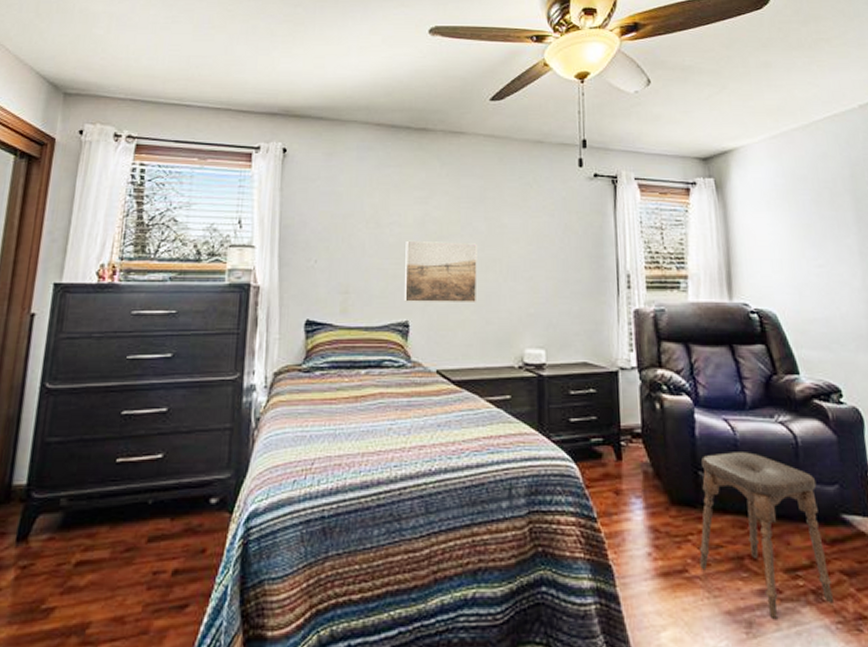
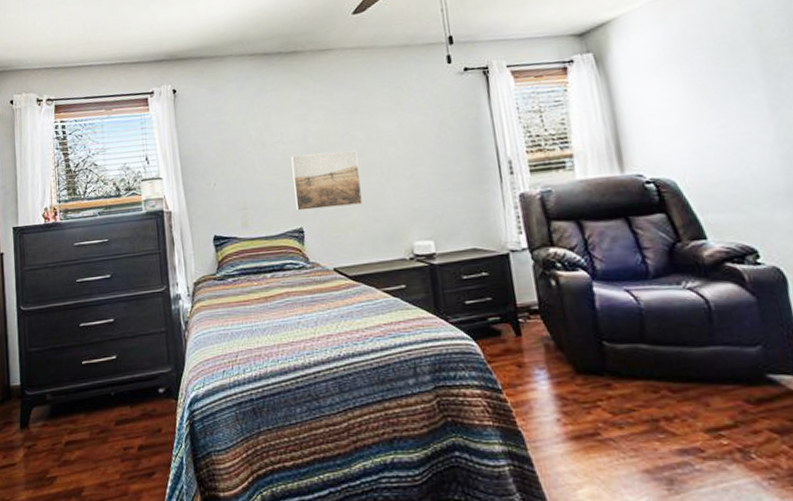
stool: present [699,452,833,618] -> none [604,319,764,476]

